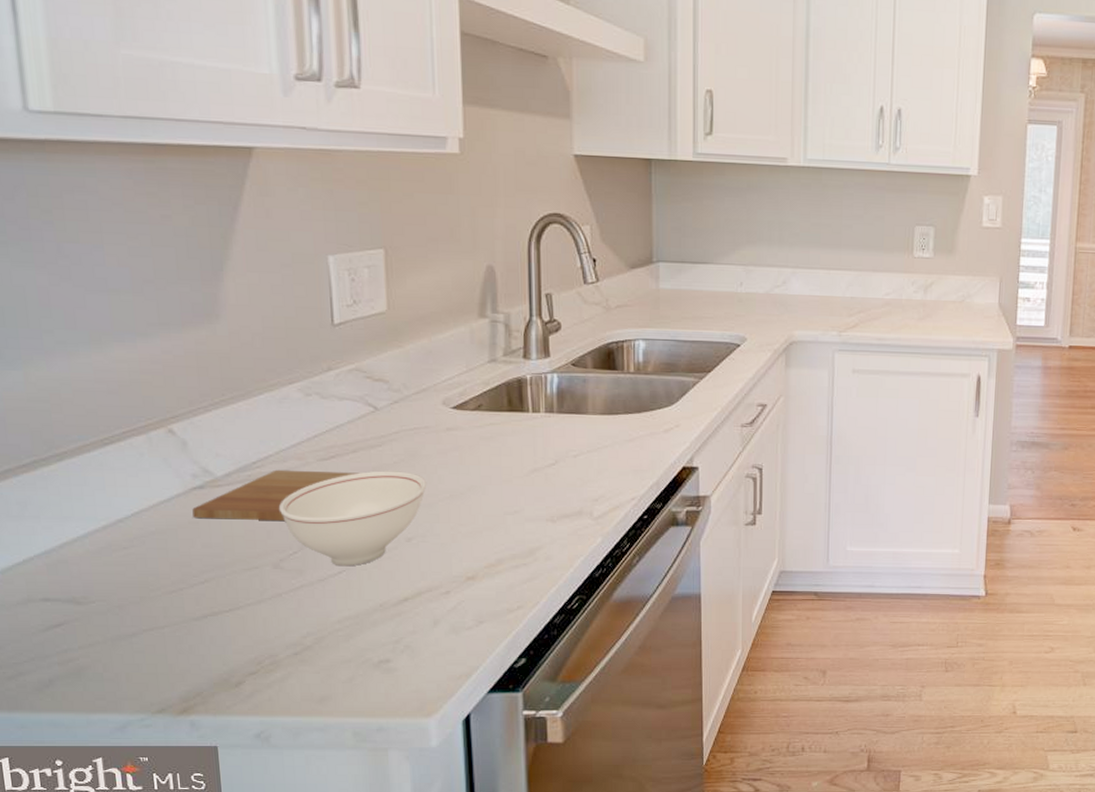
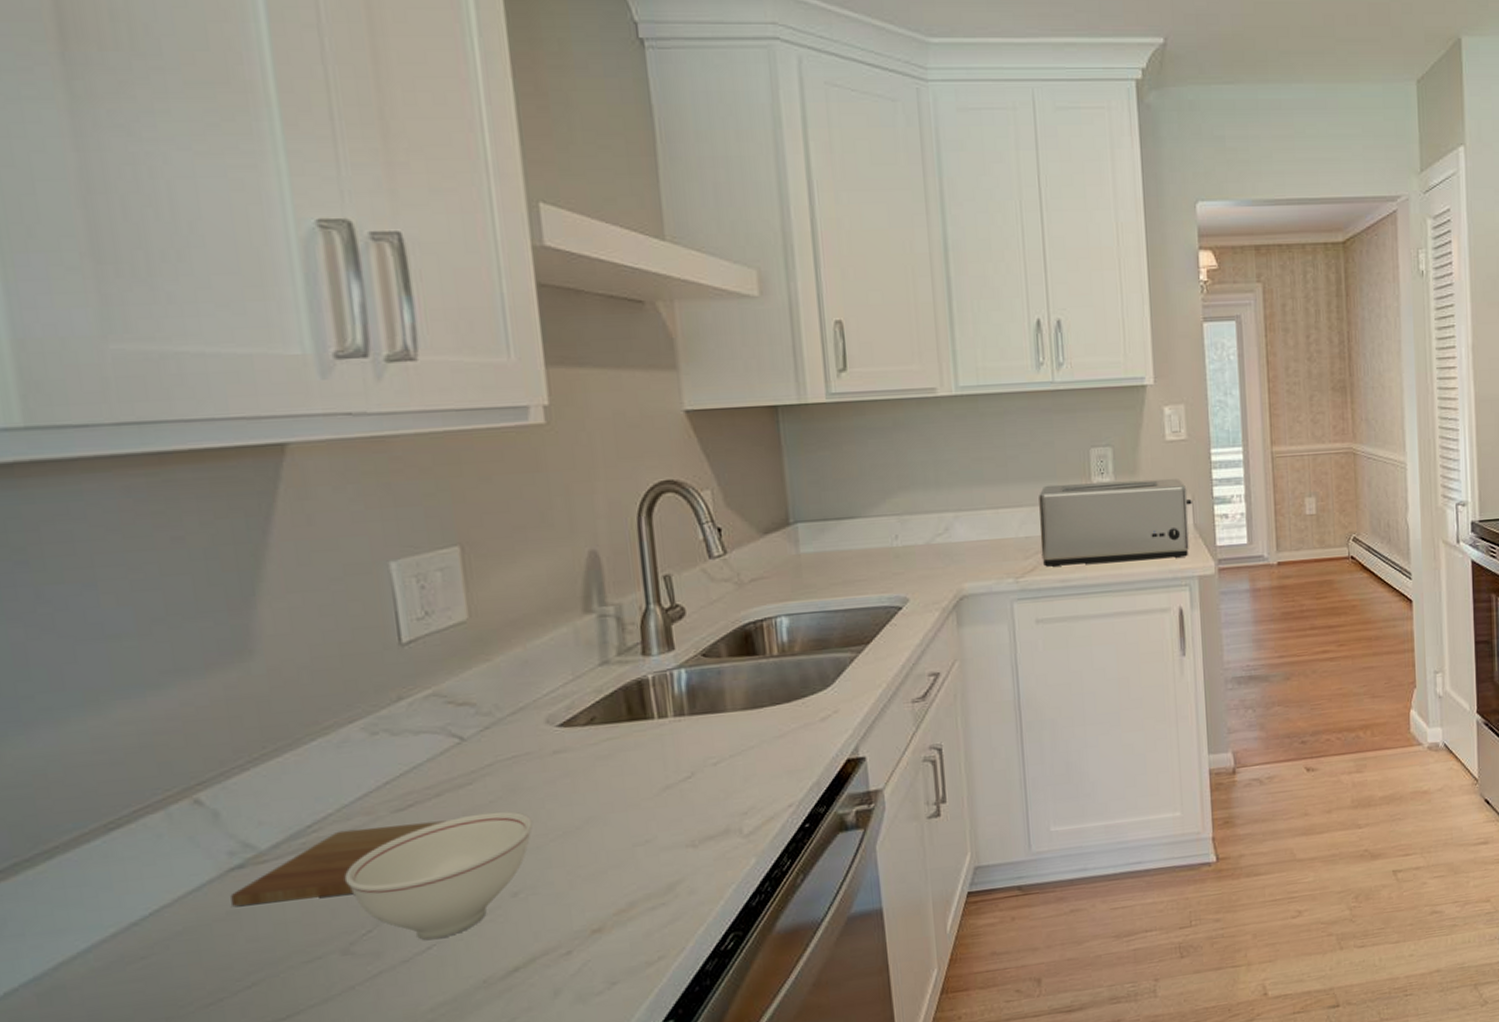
toaster: none [863,254,1000,331] -> present [1039,478,1192,567]

